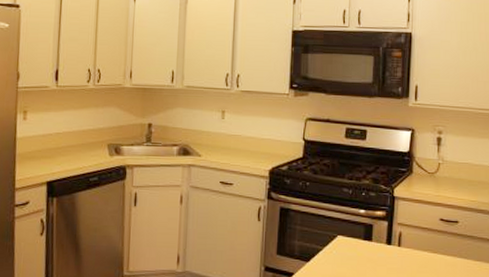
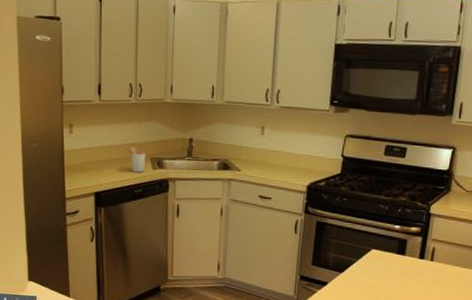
utensil holder: none [81,131,103,159] -> present [125,145,146,172]

